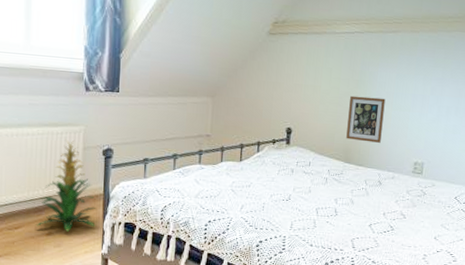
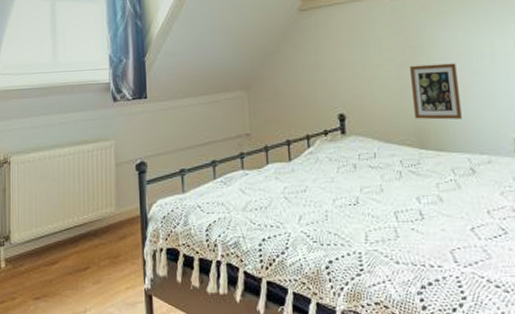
indoor plant: present [36,139,96,232] -> none [73,156,135,264]

